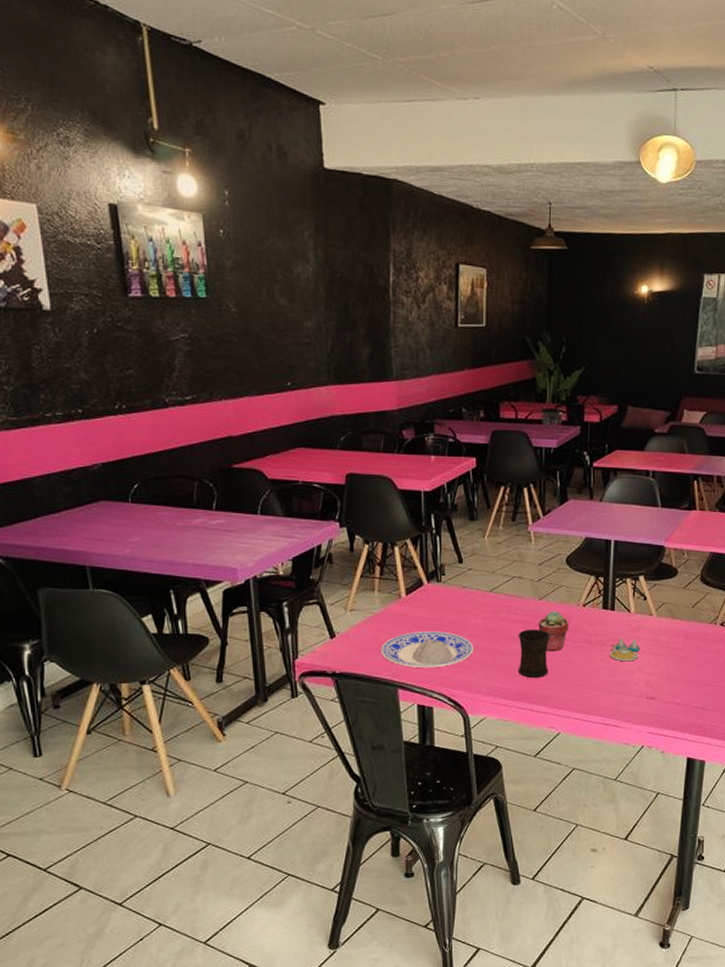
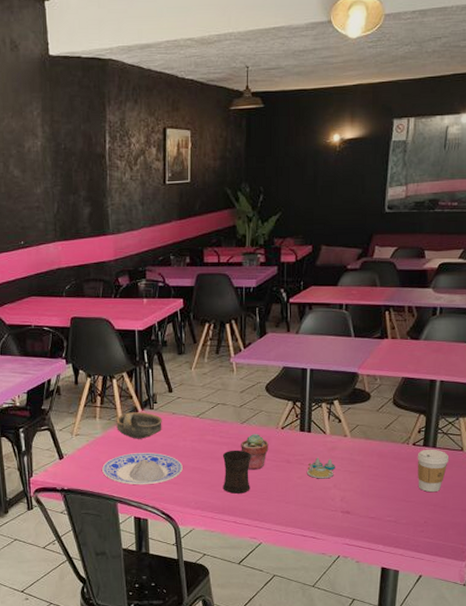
oil lamp: none [398,585,451,616] -> present [116,412,162,439]

